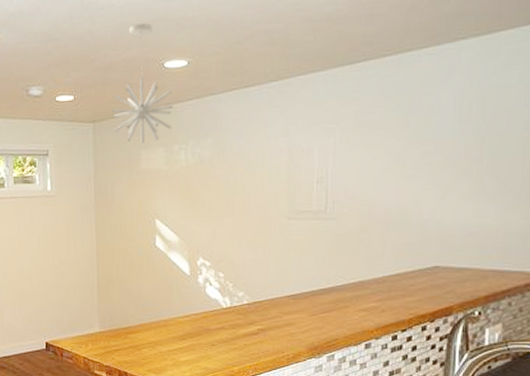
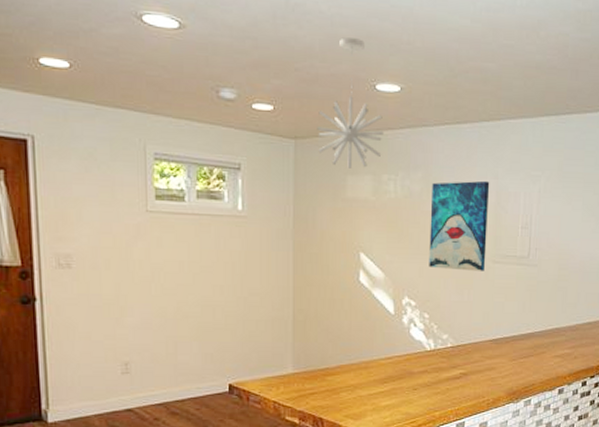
wall art: none [221,139,281,229] -> present [429,180,490,271]

